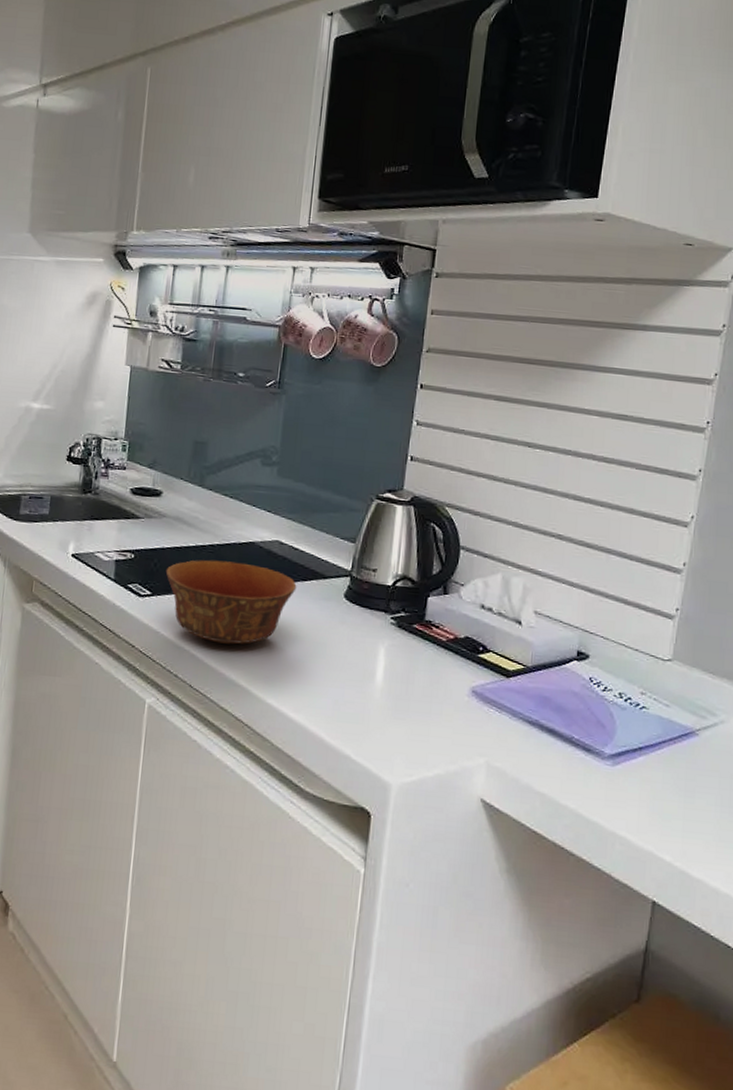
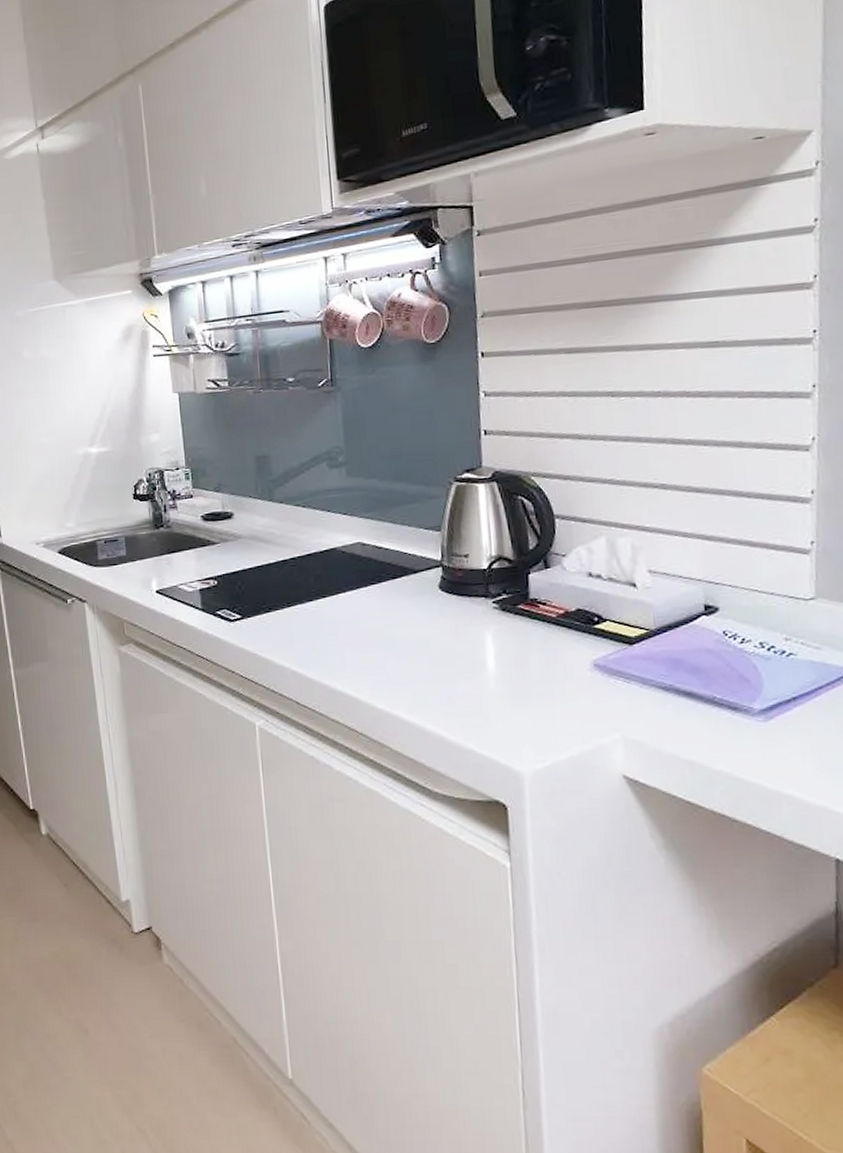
bowl: present [165,560,297,644] -> none [251,570,388,656]

